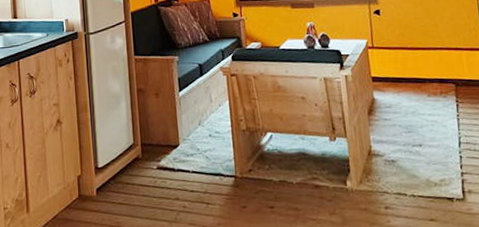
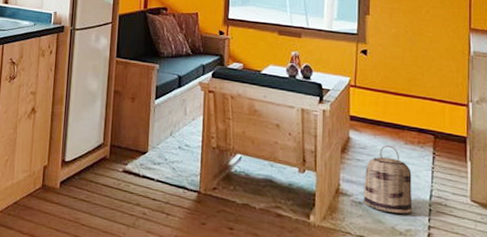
basket: none [394,101,444,166] -> present [362,145,413,214]

